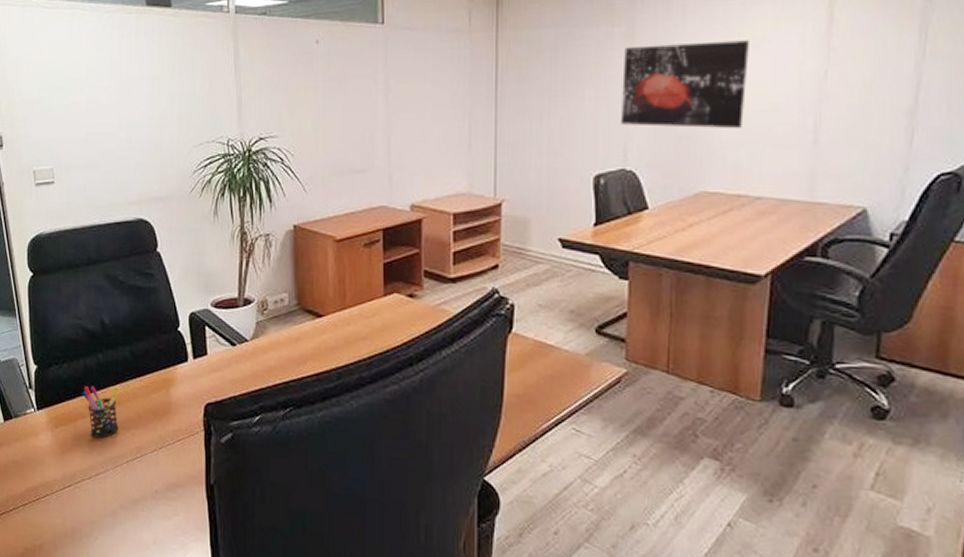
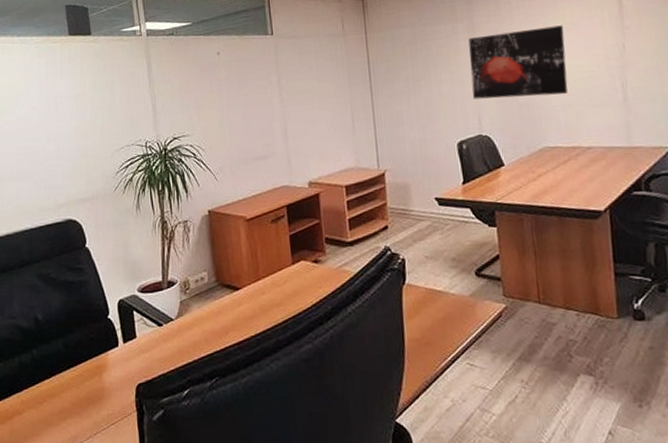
pen holder: present [82,386,120,439] -> none [18,380,55,433]

